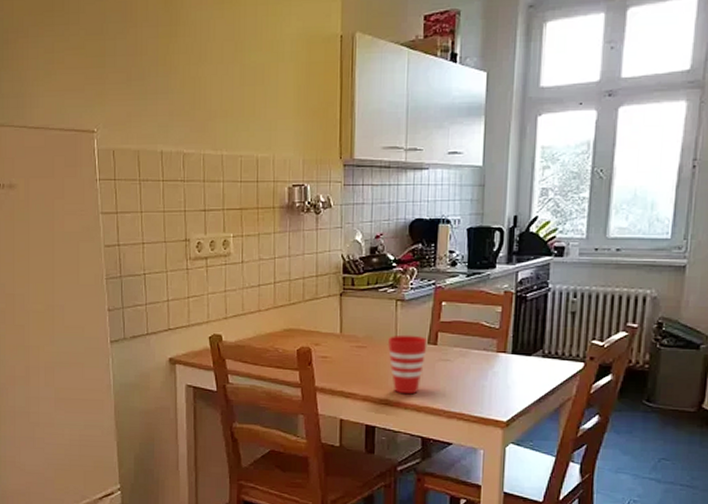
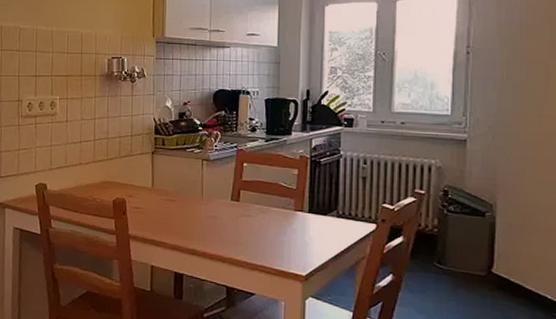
cup: present [388,334,428,395] -> none [195,191,231,246]

